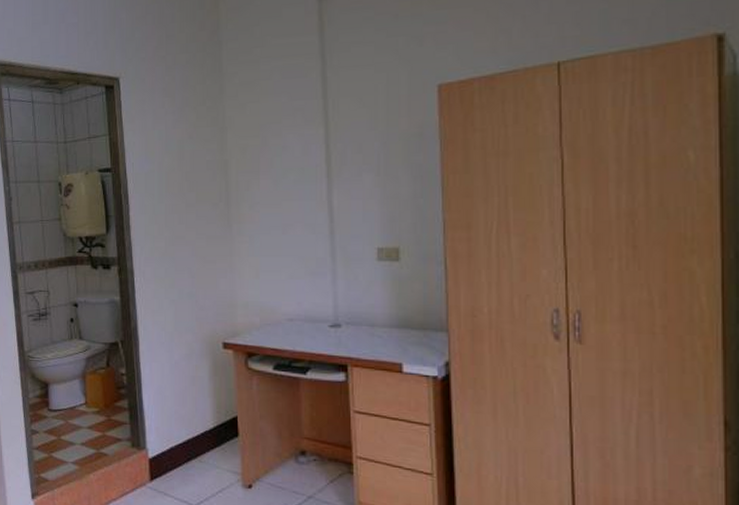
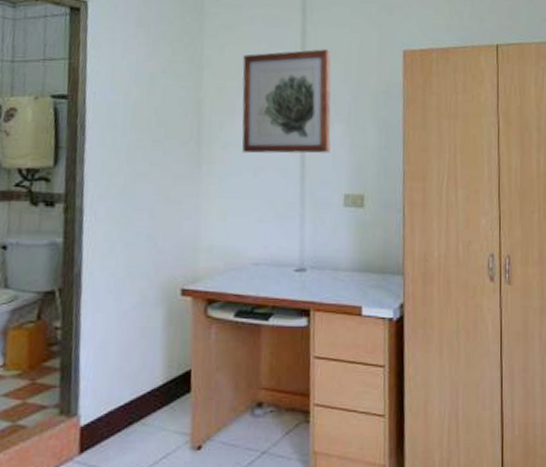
wall art: none [264,95,359,211] -> present [242,49,332,154]

